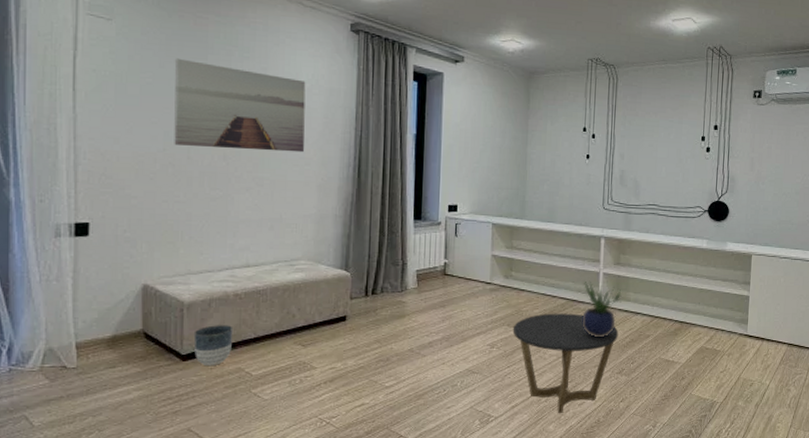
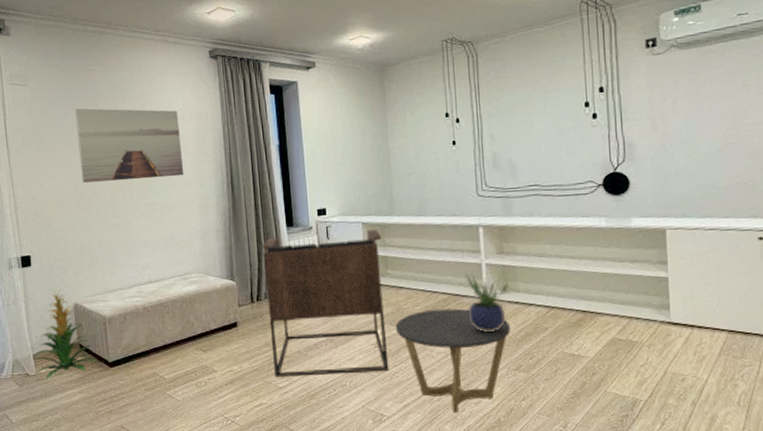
indoor plant: none [77,265,166,373] -> present [33,288,97,379]
planter: present [193,325,234,367] -> none [116,335,147,372]
armchair: none [382,229,510,376] -> present [262,229,389,377]

